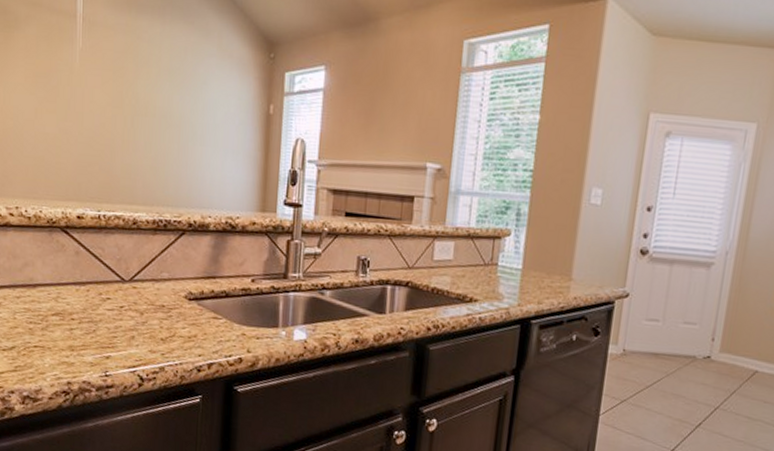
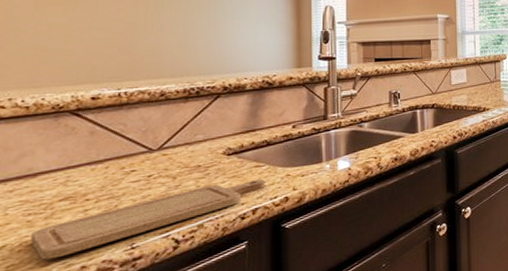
chopping board: none [32,328,222,369] -> present [31,178,266,260]

